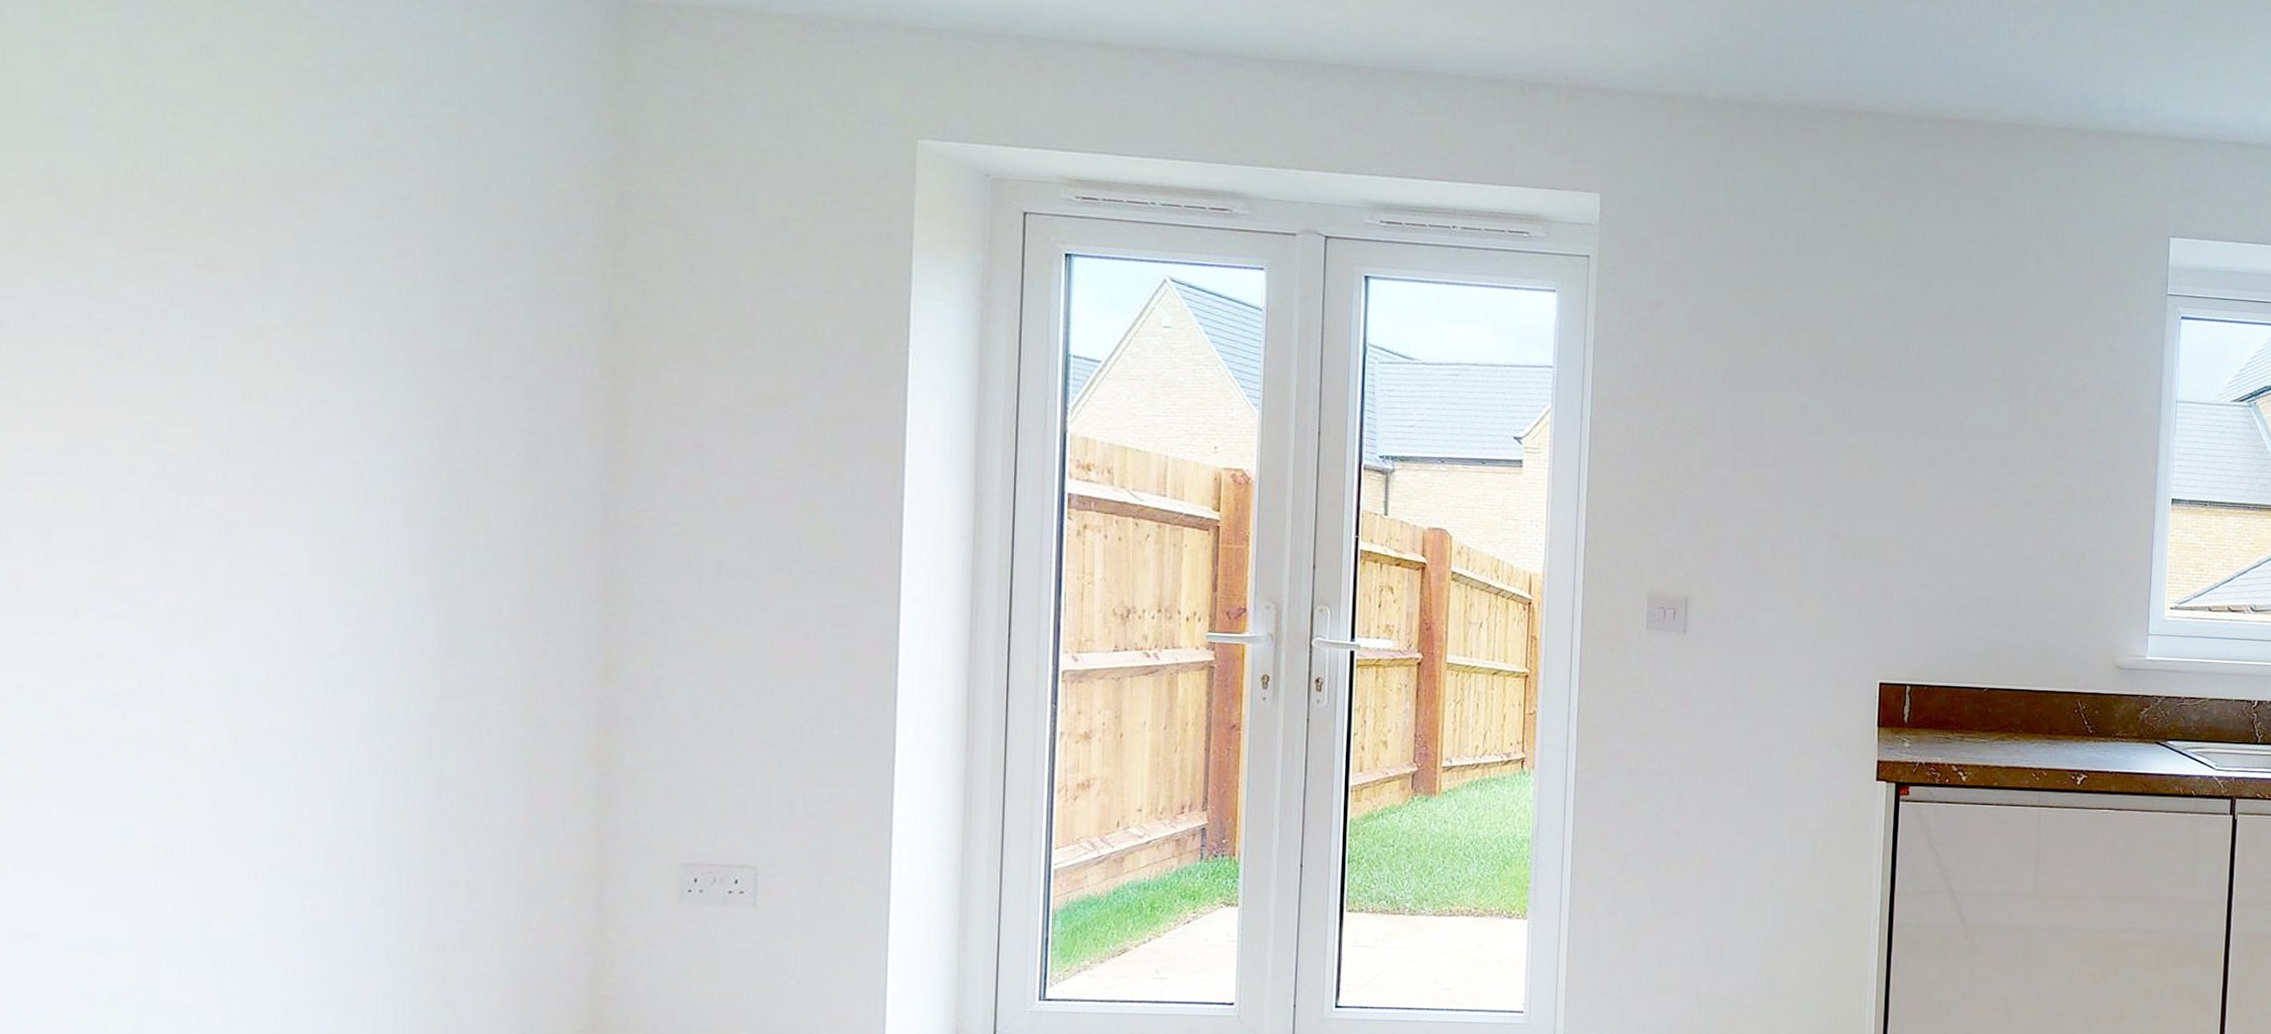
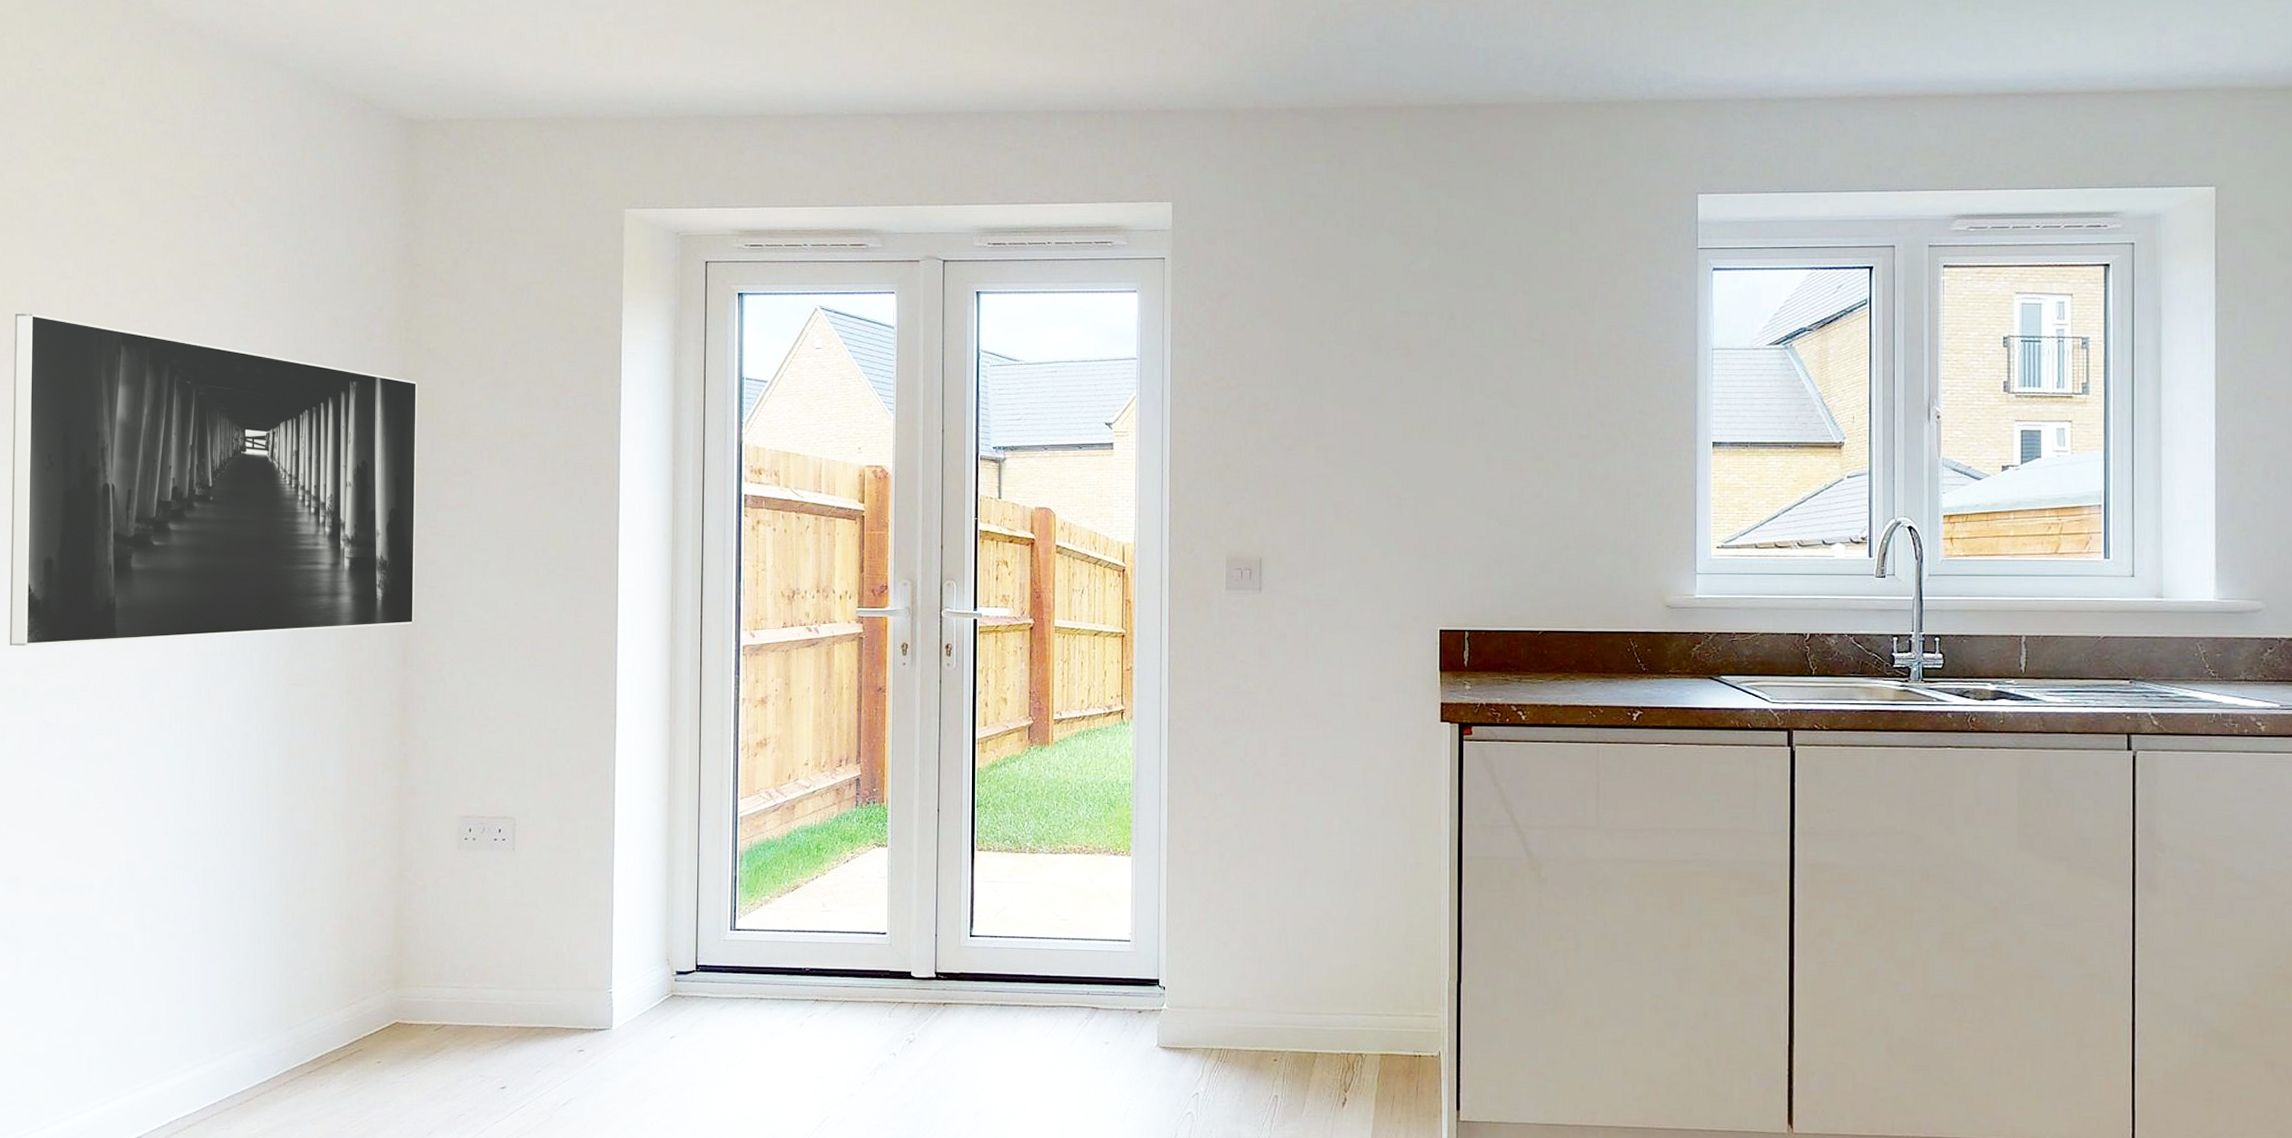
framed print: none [16,197,629,635] -> present [10,313,418,646]

